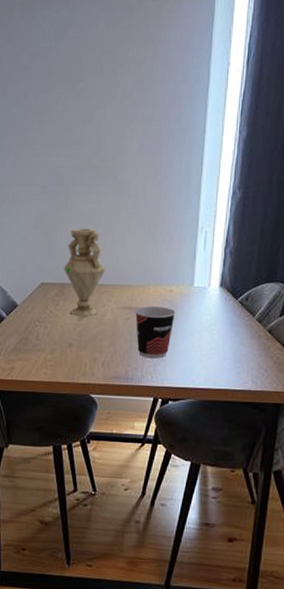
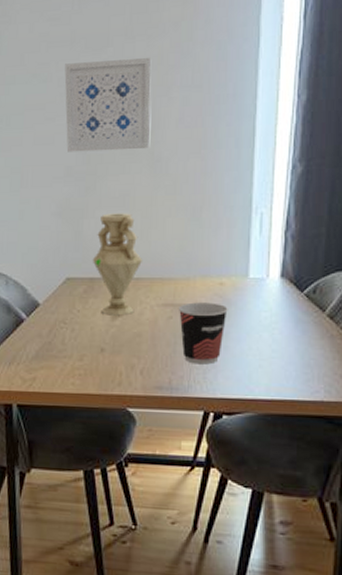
wall art: none [42,93,118,173] -> present [64,58,152,152]

